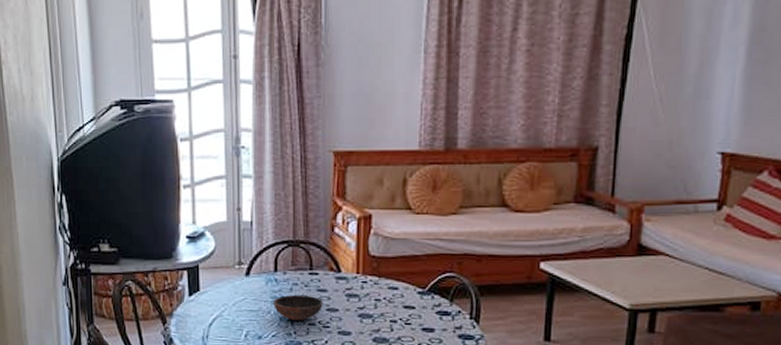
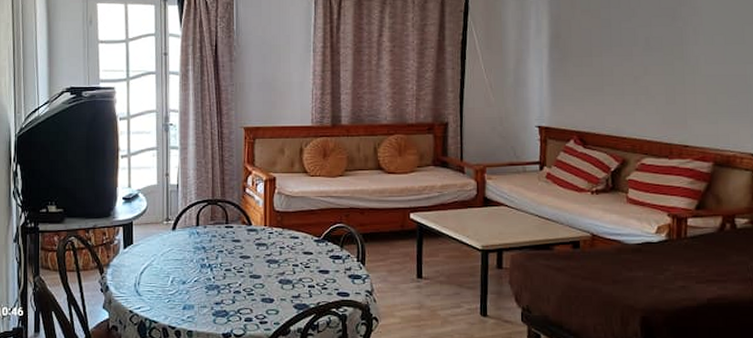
bowl: present [274,295,323,320] -> none [196,246,237,266]

